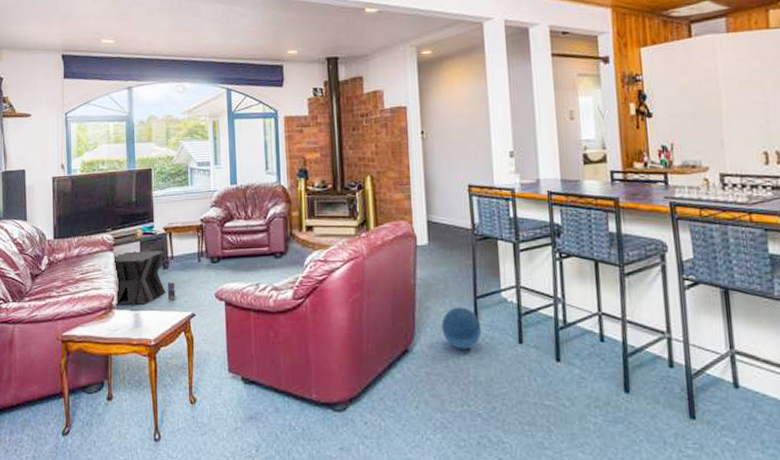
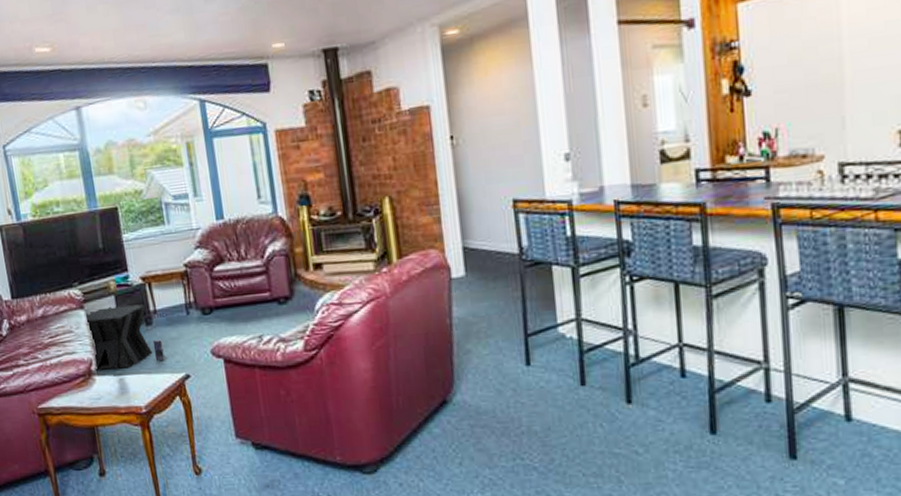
ball: present [441,307,482,349] -> none [486,347,535,397]

